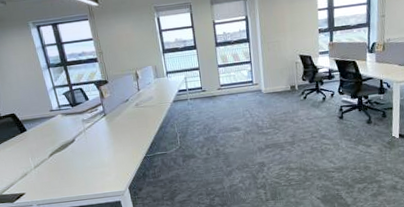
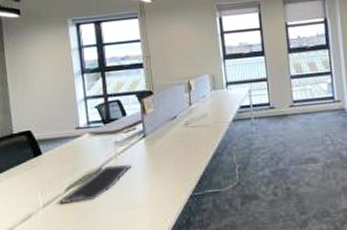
keyboard: none [46,136,98,166] -> present [60,164,132,204]

